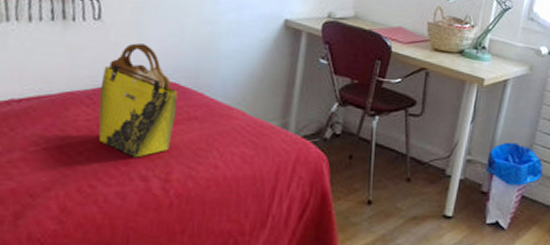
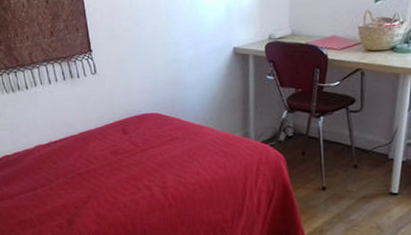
tote bag: present [98,43,178,158] -> none [106,87,163,174]

